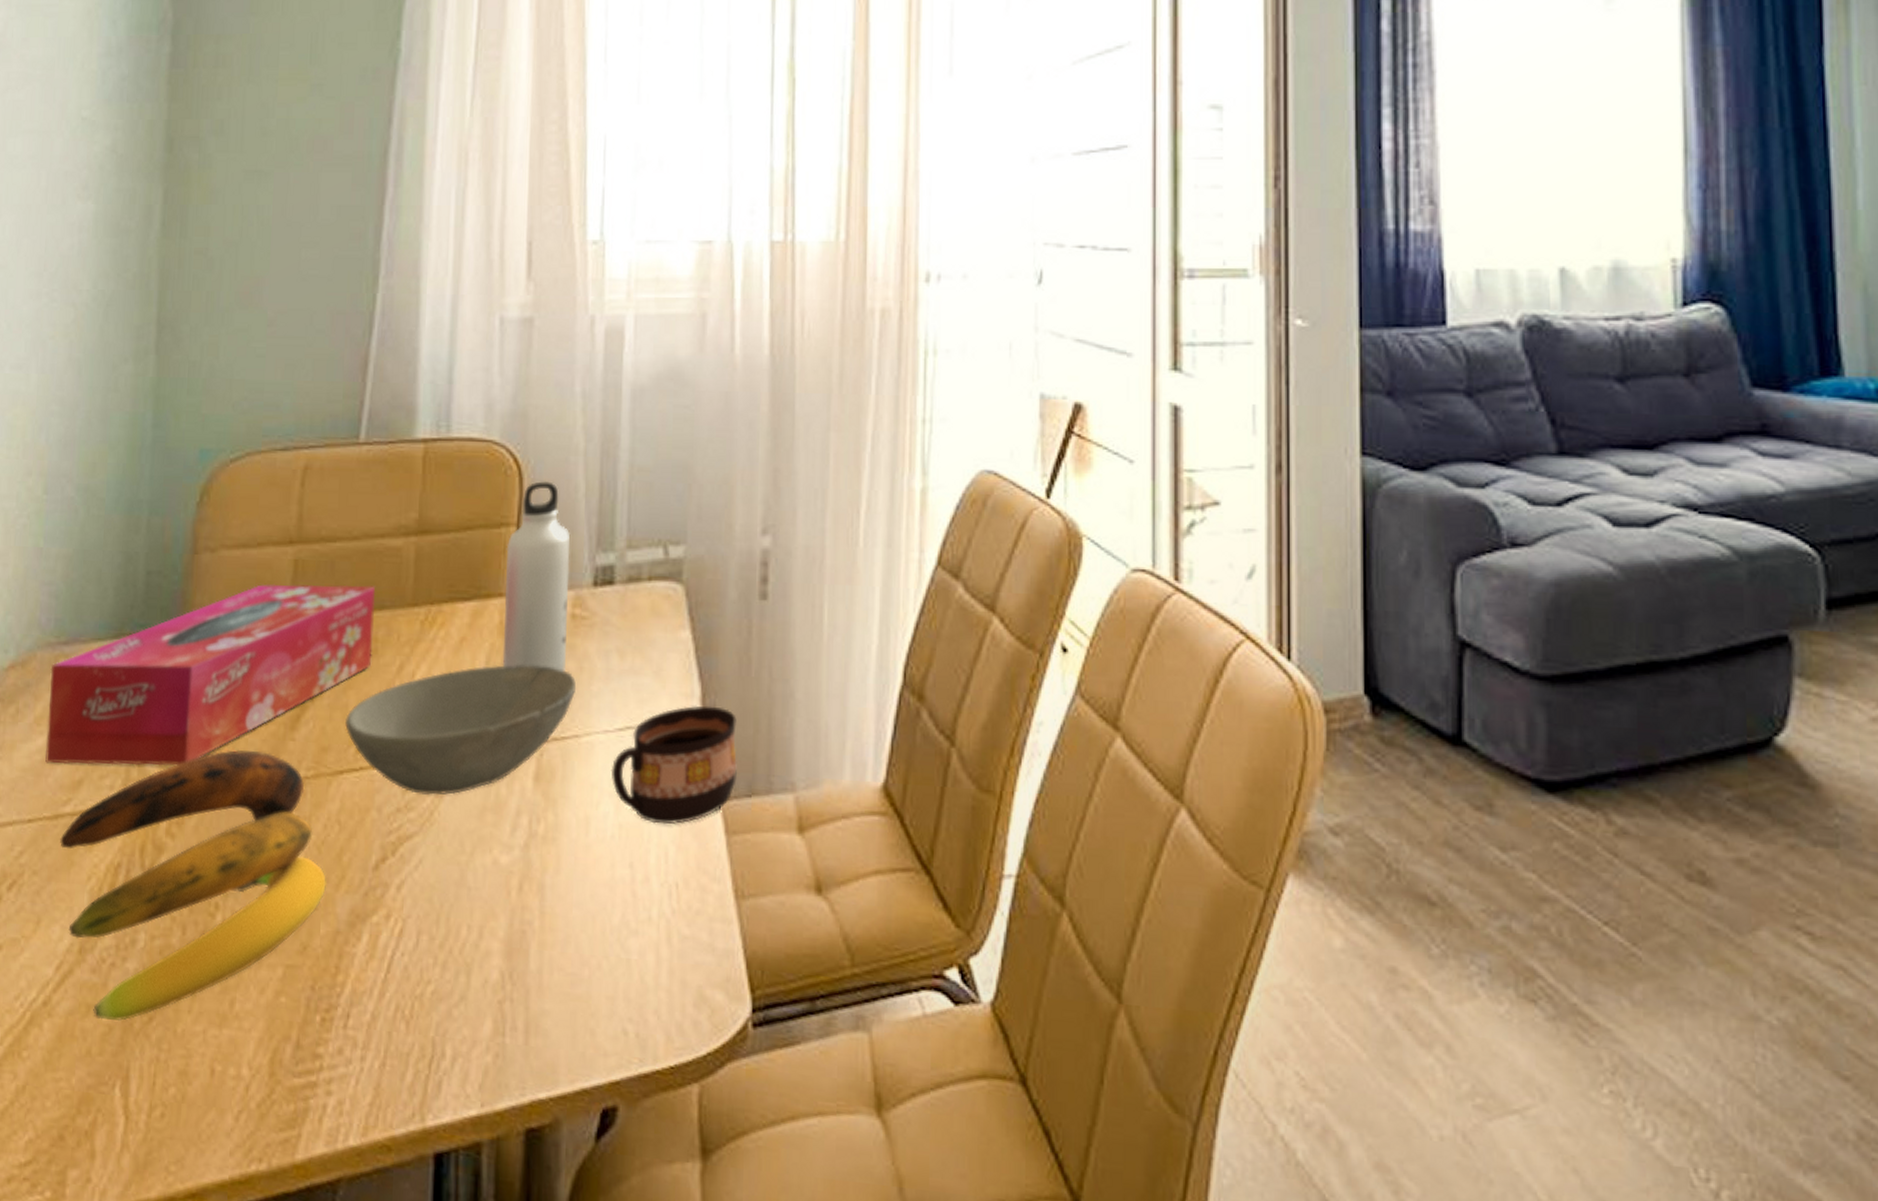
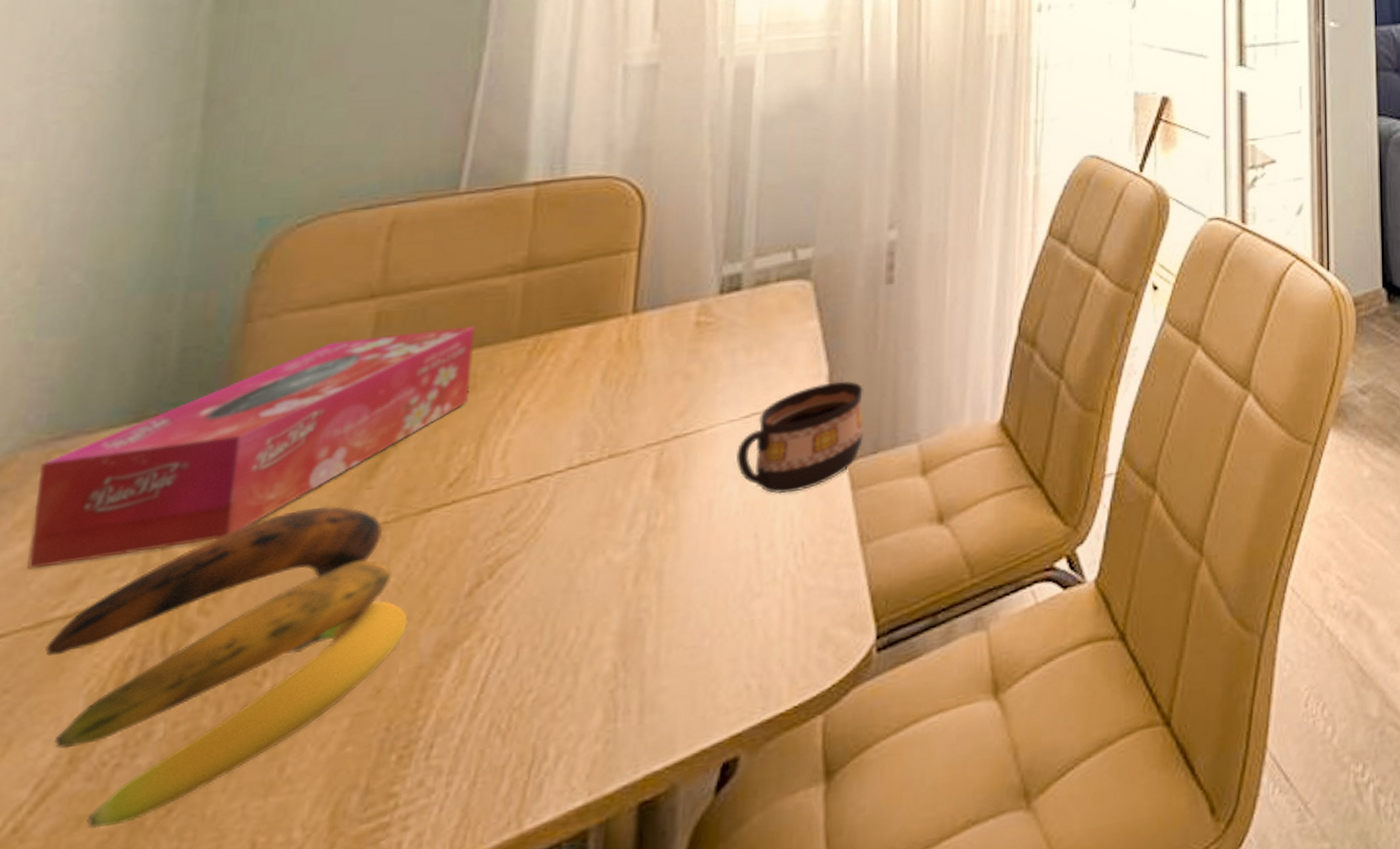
bowl: present [345,664,577,795] -> none [435,372,701,514]
water bottle: present [502,481,571,672] -> none [620,207,696,380]

